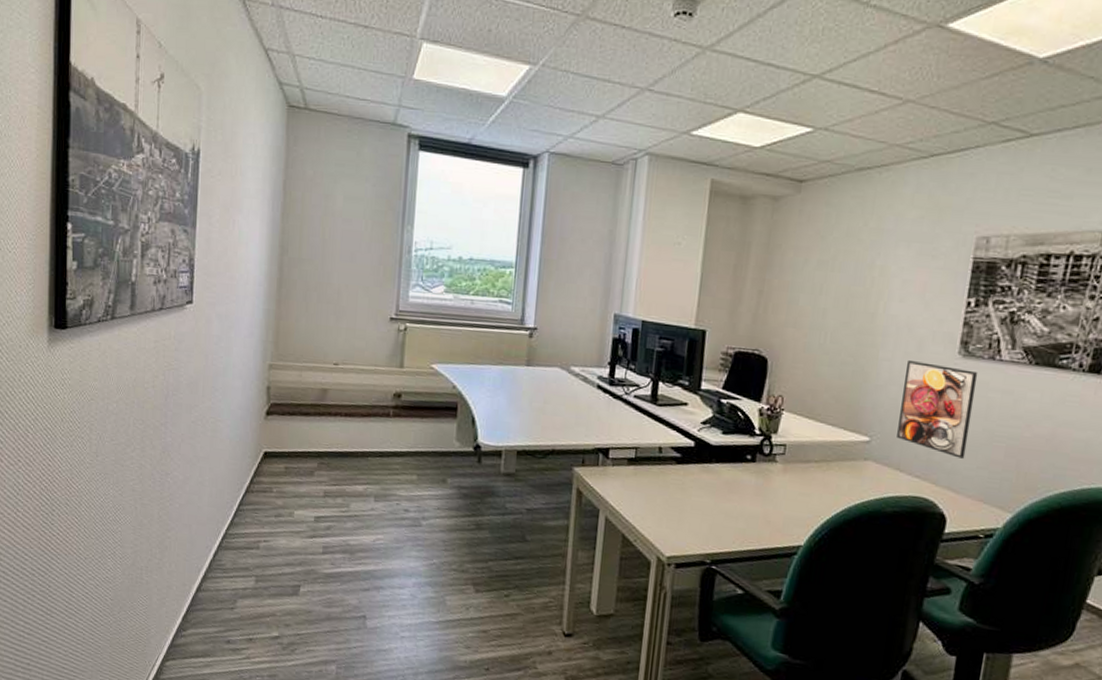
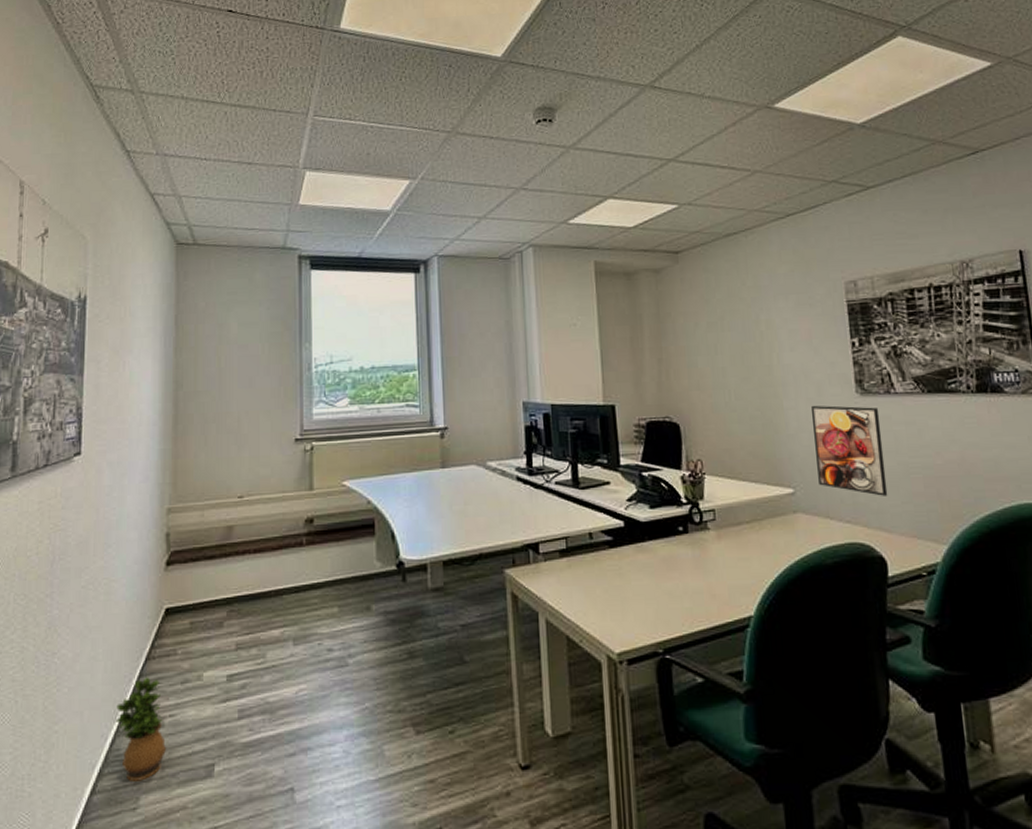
potted plant: none [218,506,261,588] -> present [115,677,167,781]

